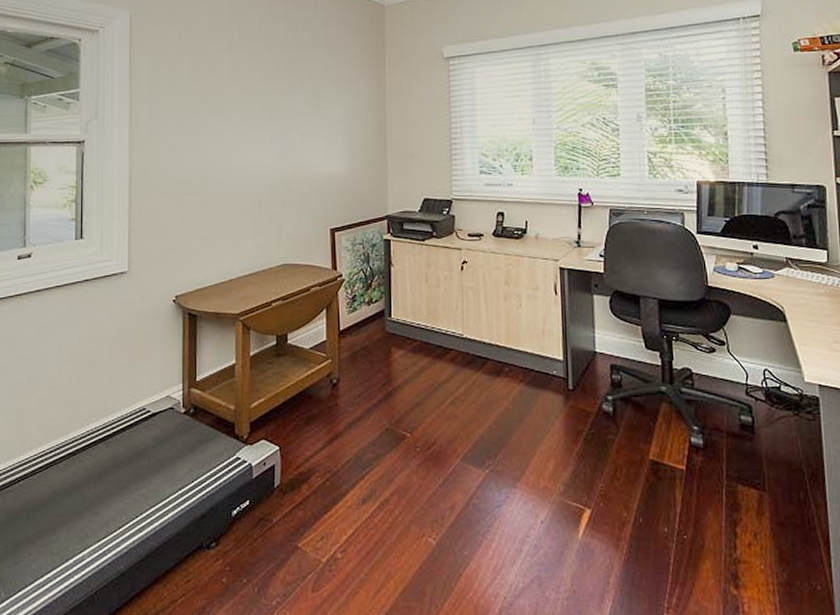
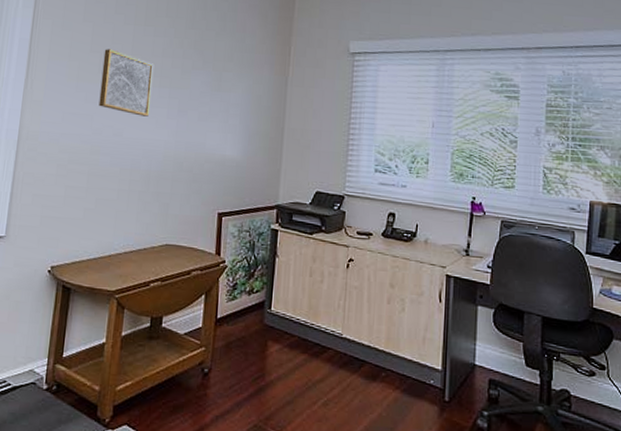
wall art: none [203,79,254,142] -> present [98,49,155,117]

